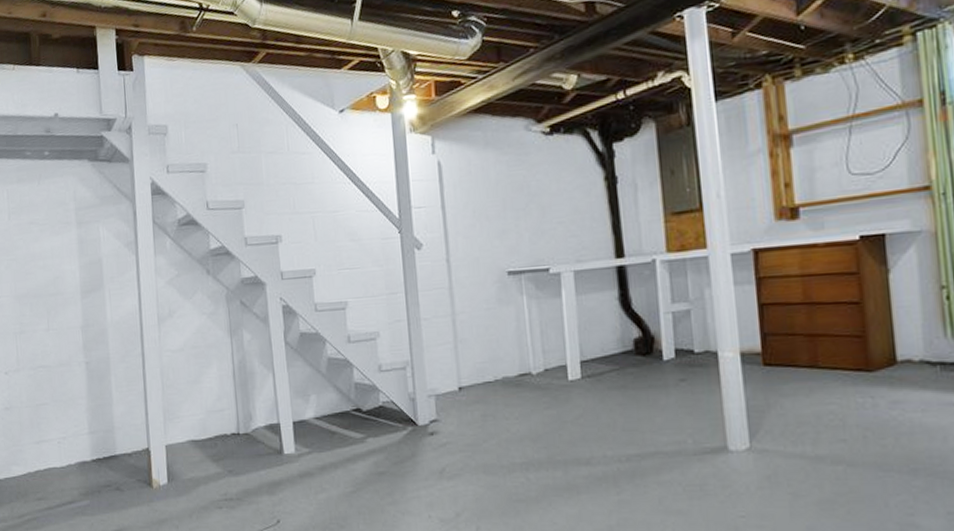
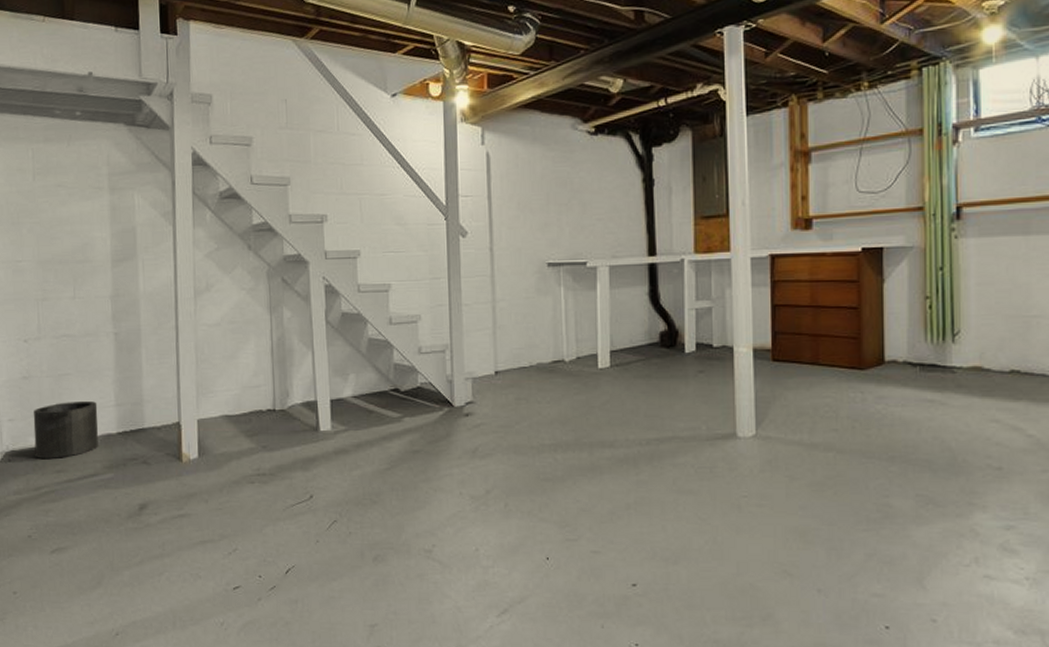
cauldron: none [15,430,75,487] -> present [33,401,98,458]

